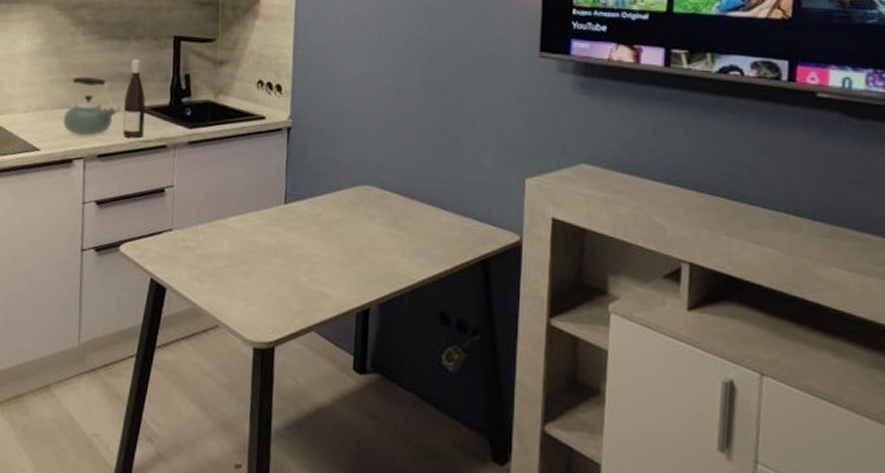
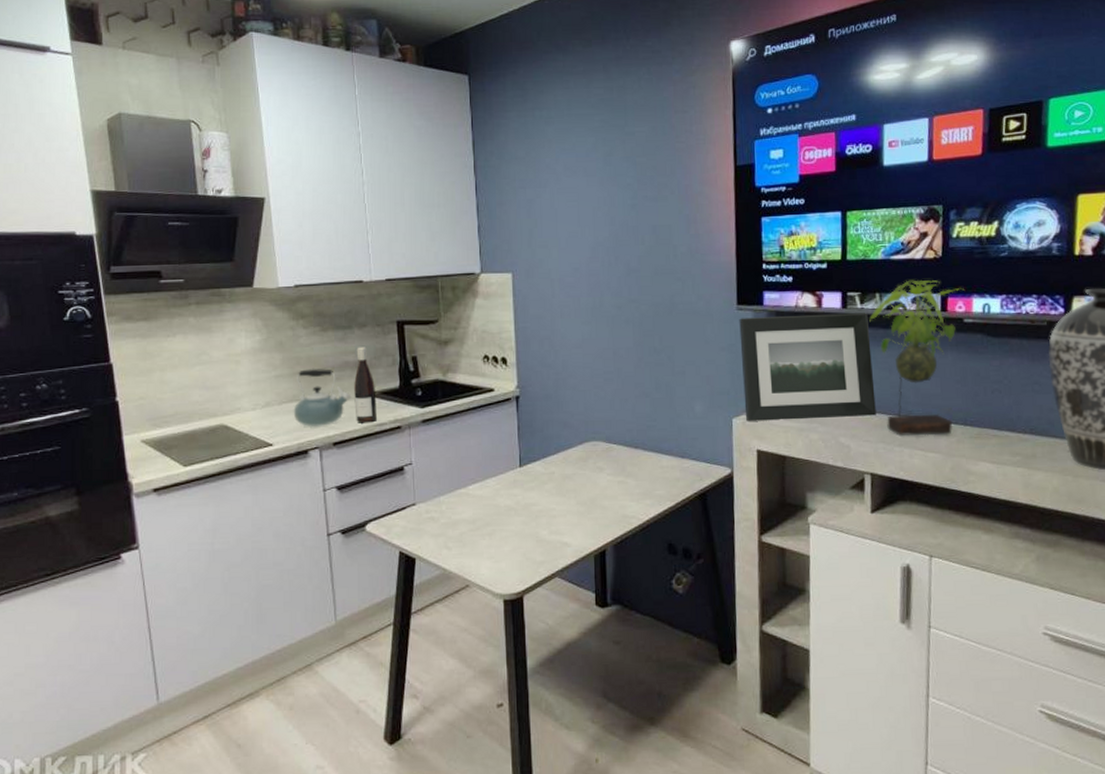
picture frame: none [540,67,700,195] -> present [739,313,876,422]
plant: none [697,41,819,229] -> present [869,280,964,437]

